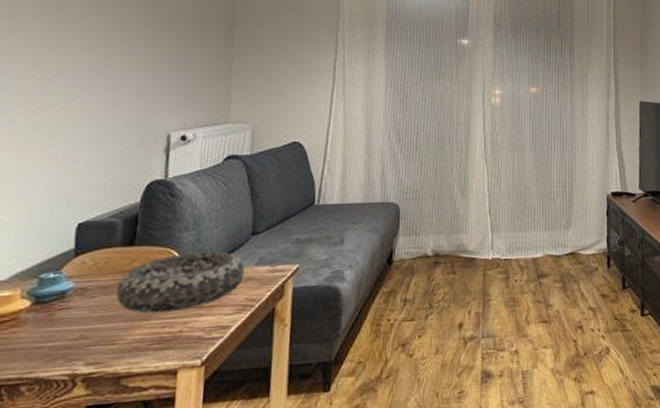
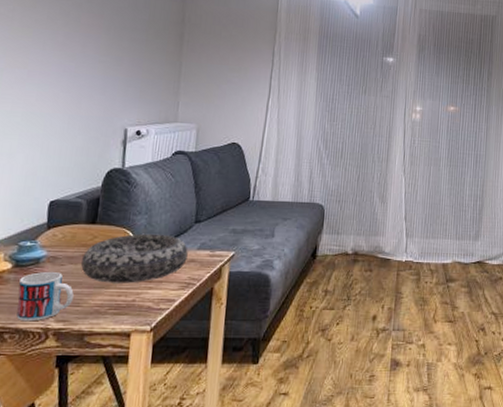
mug: none [36,305,108,369] -> present [16,271,74,322]

